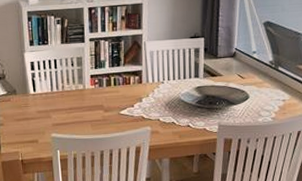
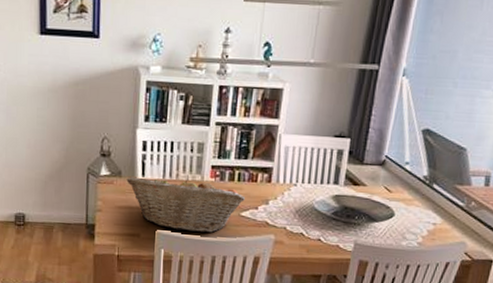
fruit basket: none [21,86,122,133] -> present [126,175,245,233]

